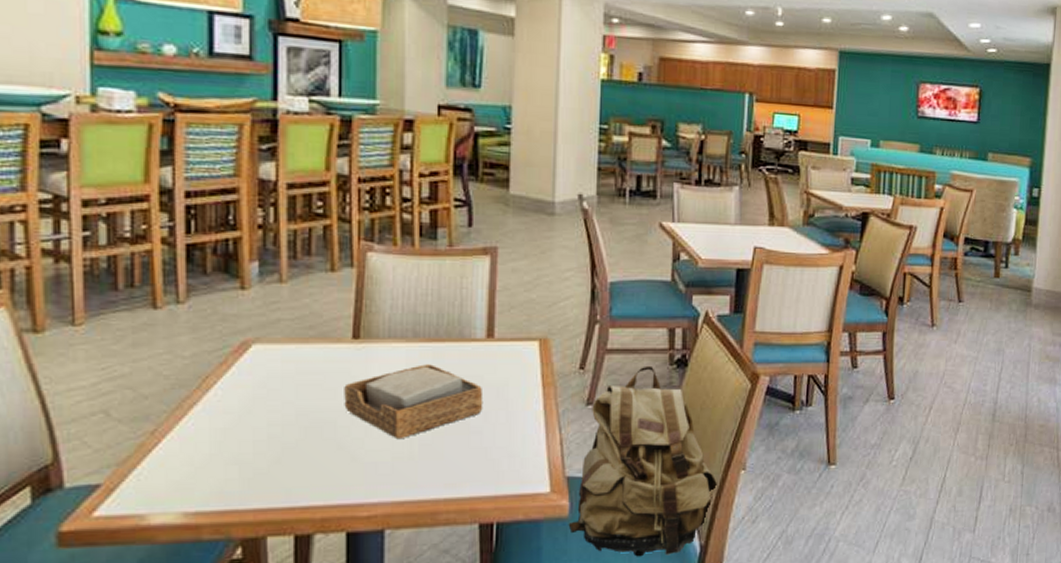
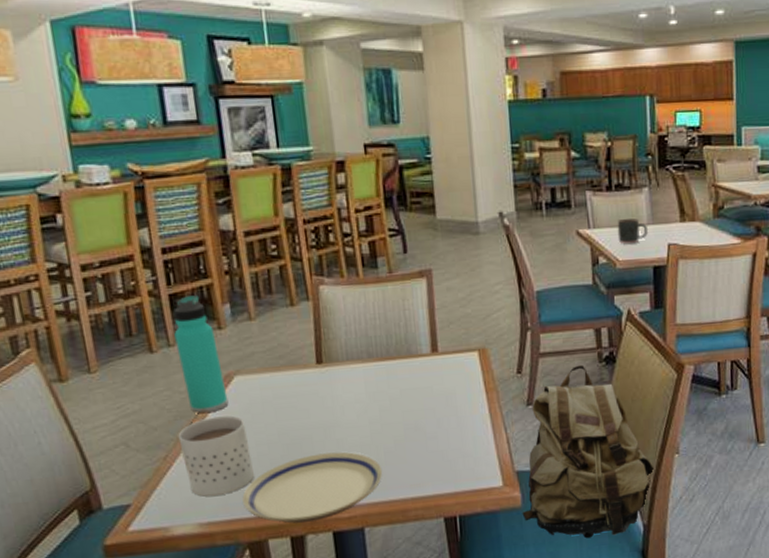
mug: none [173,389,260,481] -> present [178,415,254,497]
thermos bottle: none [186,248,241,384] -> present [174,295,229,414]
plate: none [242,440,414,520] -> present [242,452,383,524]
napkin holder: present [344,364,483,440] -> none [315,380,436,449]
mug: none [702,216,735,242] -> present [617,218,649,244]

